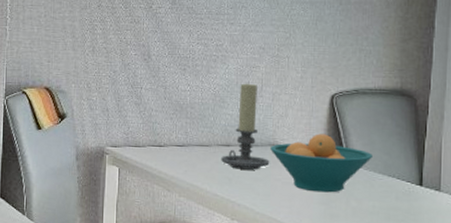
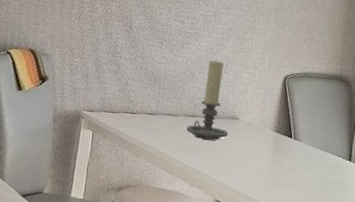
fruit bowl: present [270,133,372,193] -> none [230,110,314,164]

